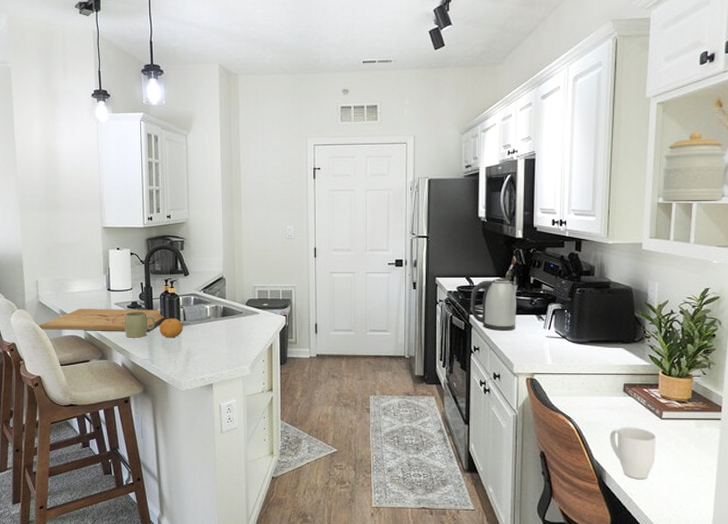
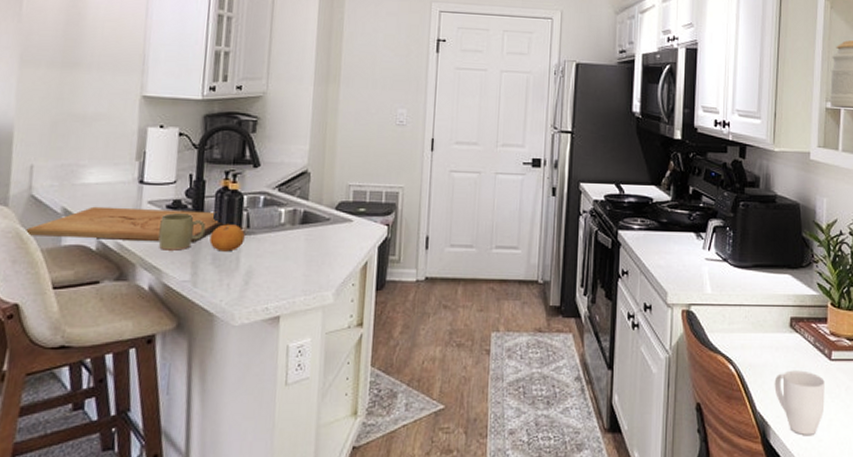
kettle: present [470,278,517,331] -> none [619,186,674,251]

